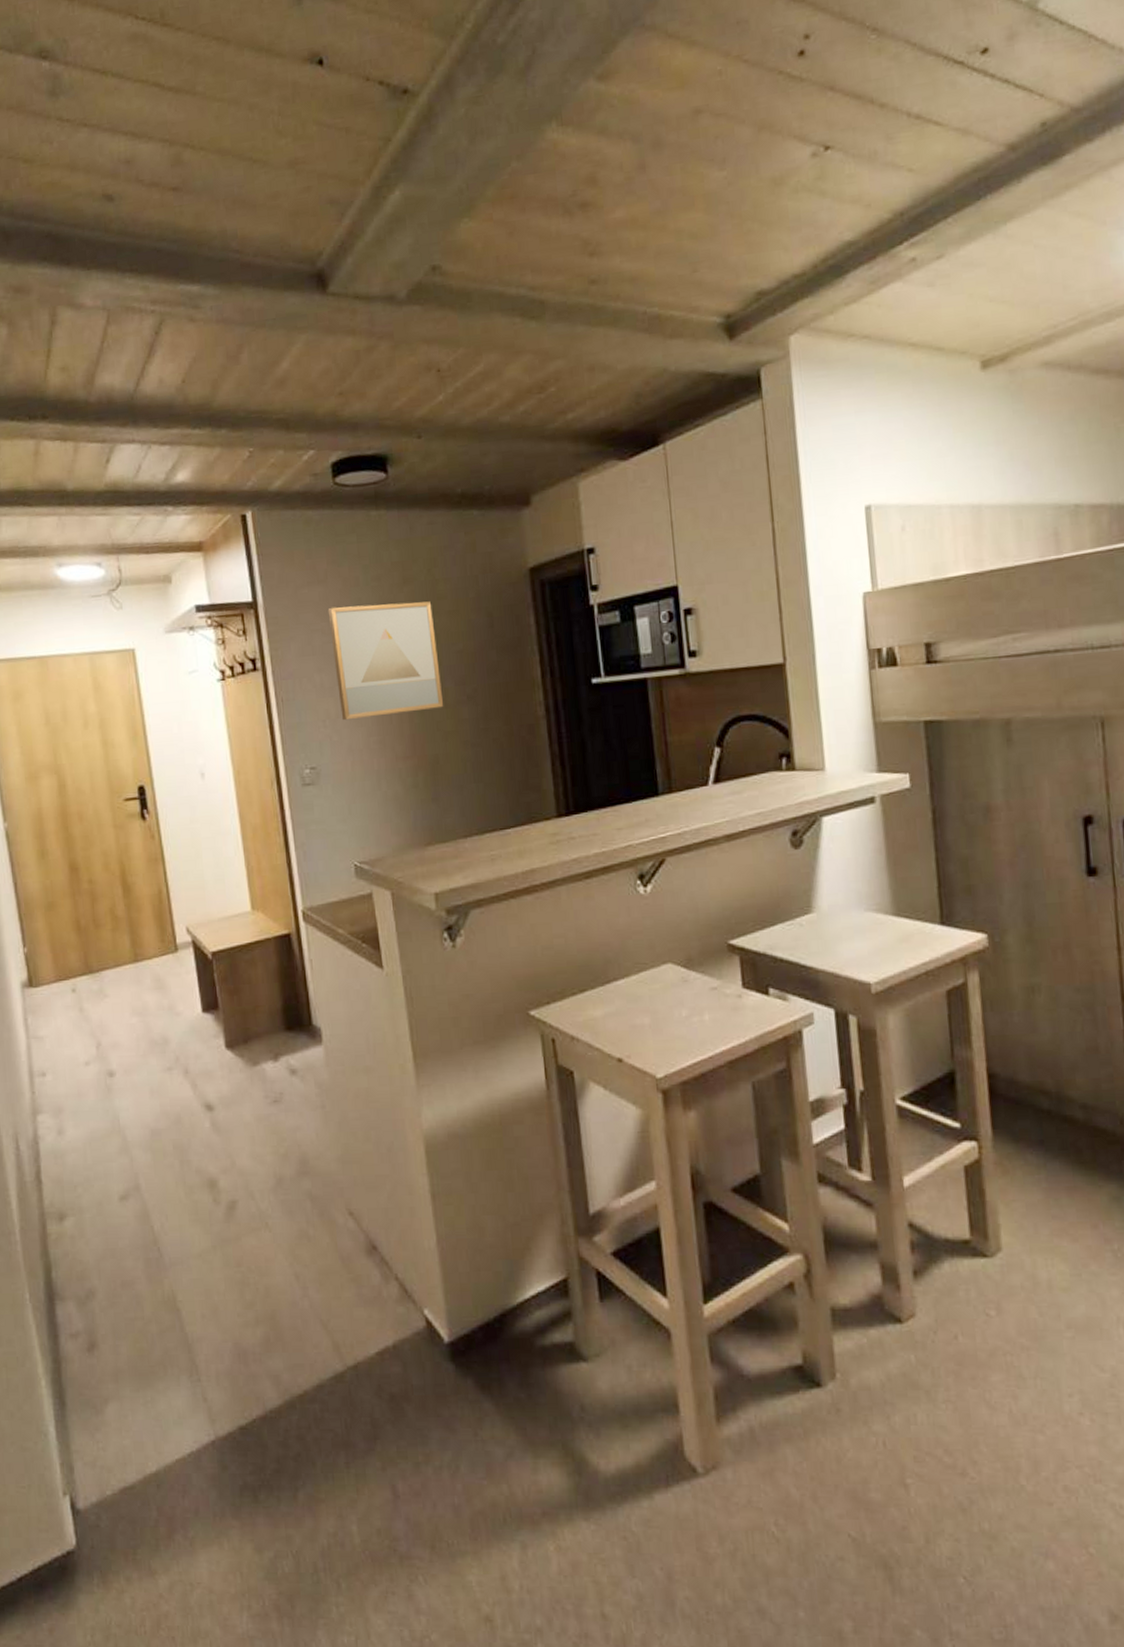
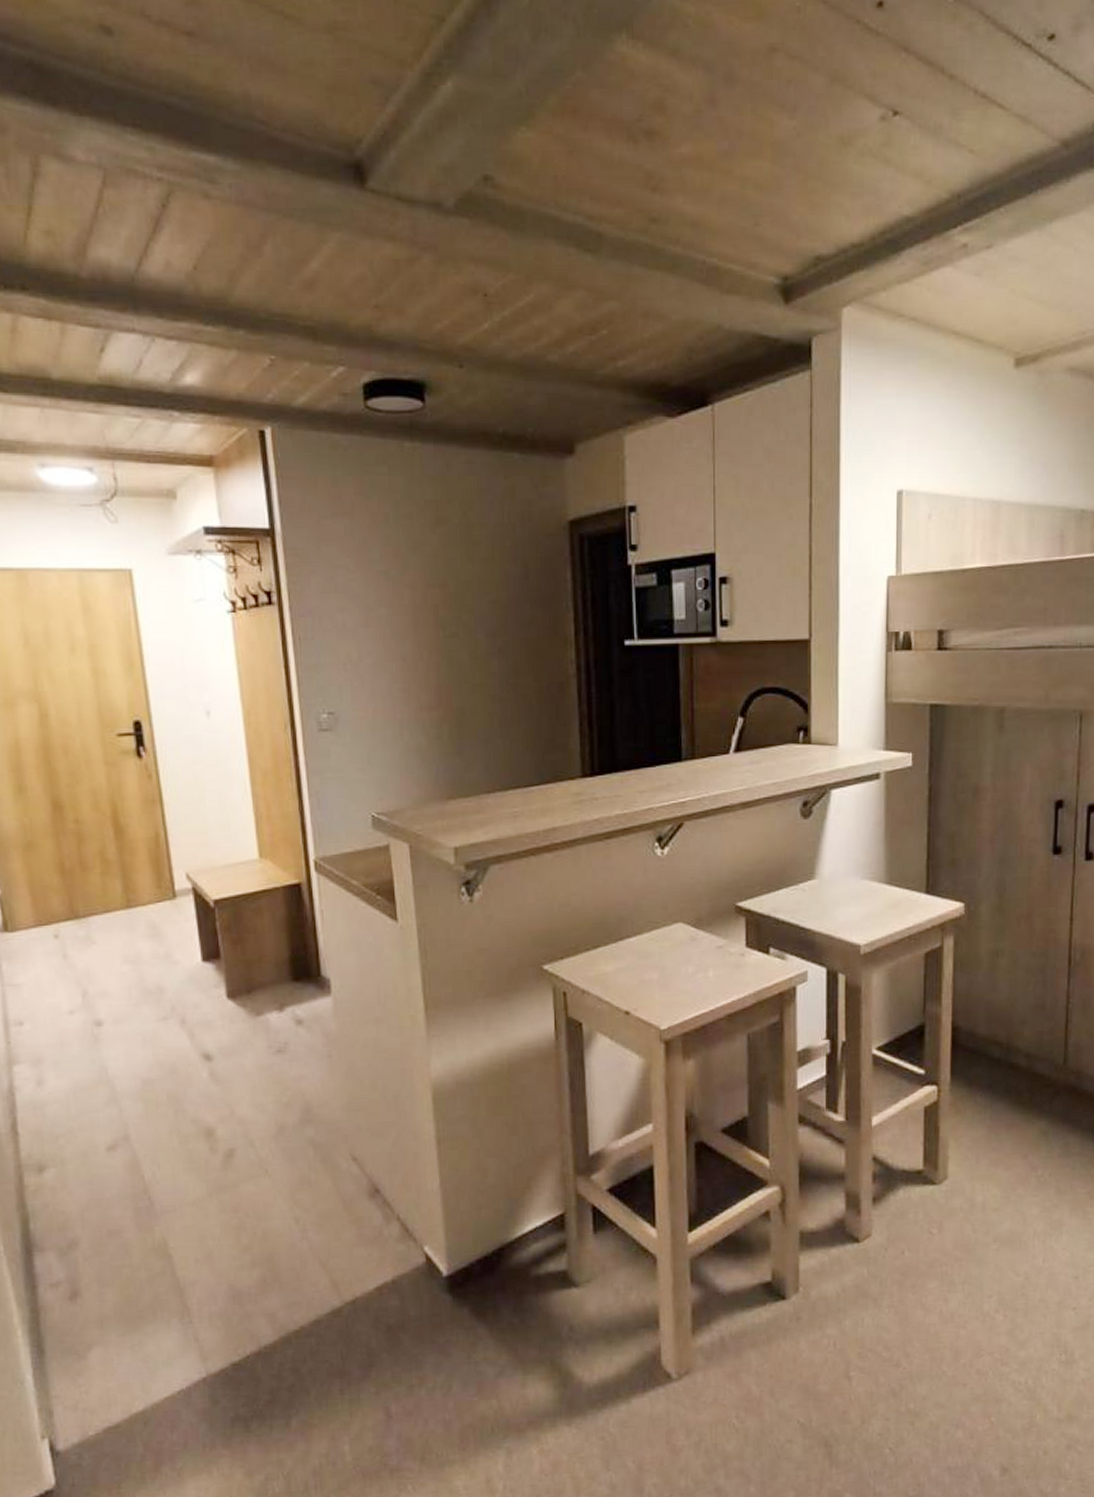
wall art: present [327,601,444,721] -> none [353,542,473,665]

